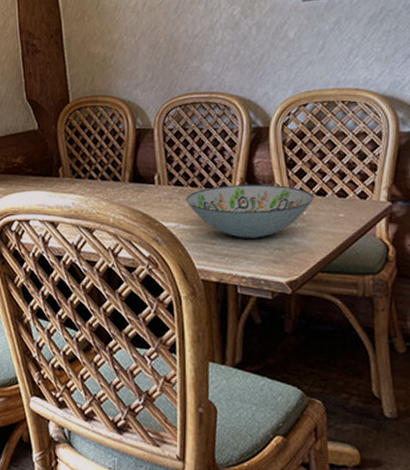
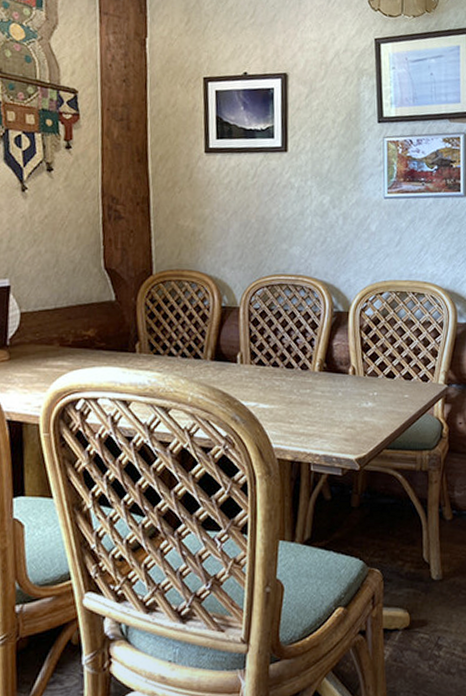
decorative bowl: present [186,184,314,238] -> none [267,365,384,418]

